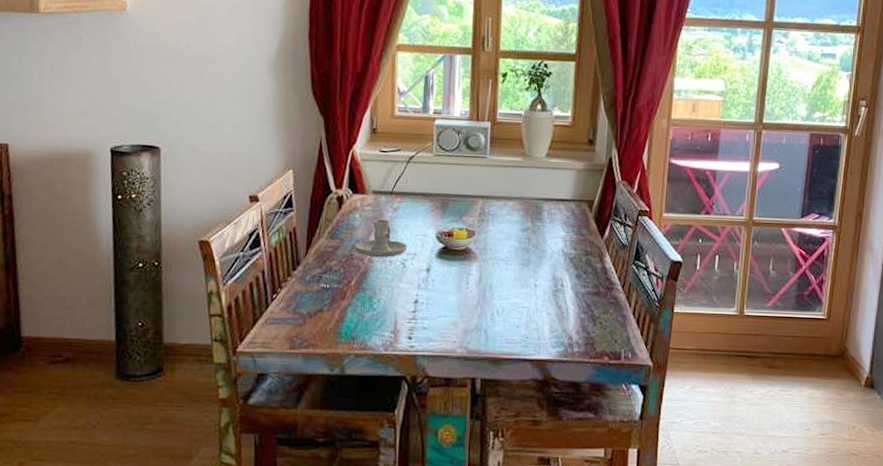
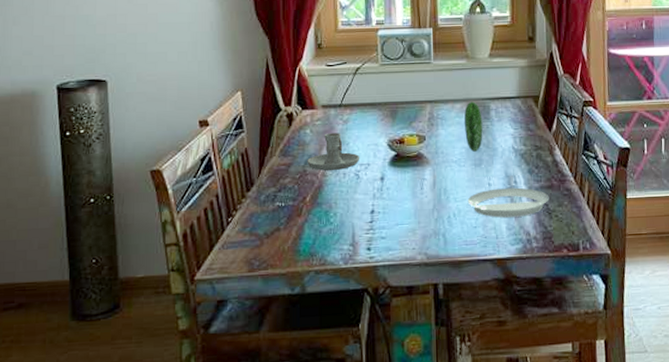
plate: none [512,200,595,320] -> present [464,101,549,218]

